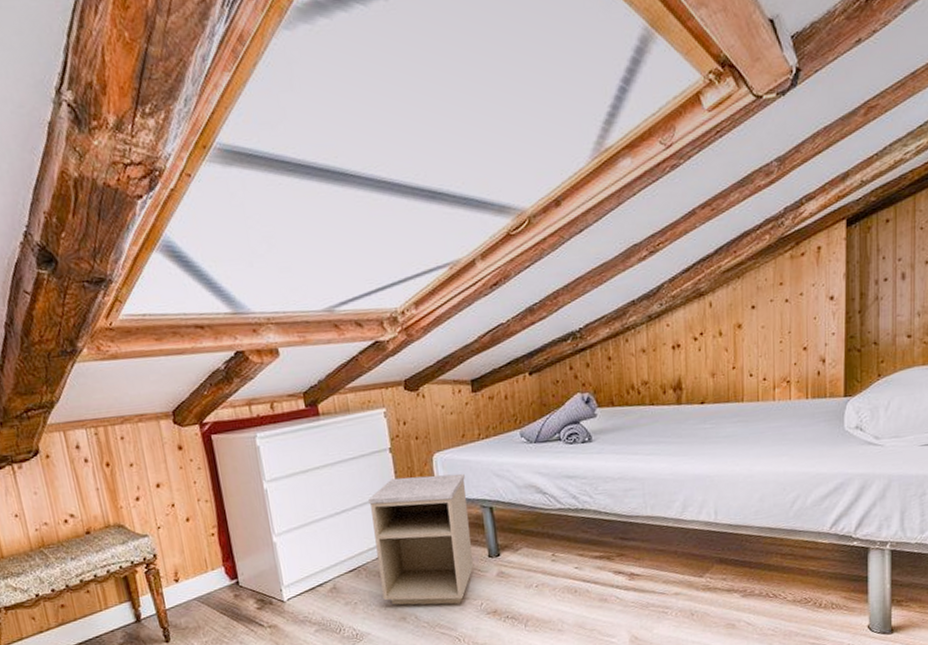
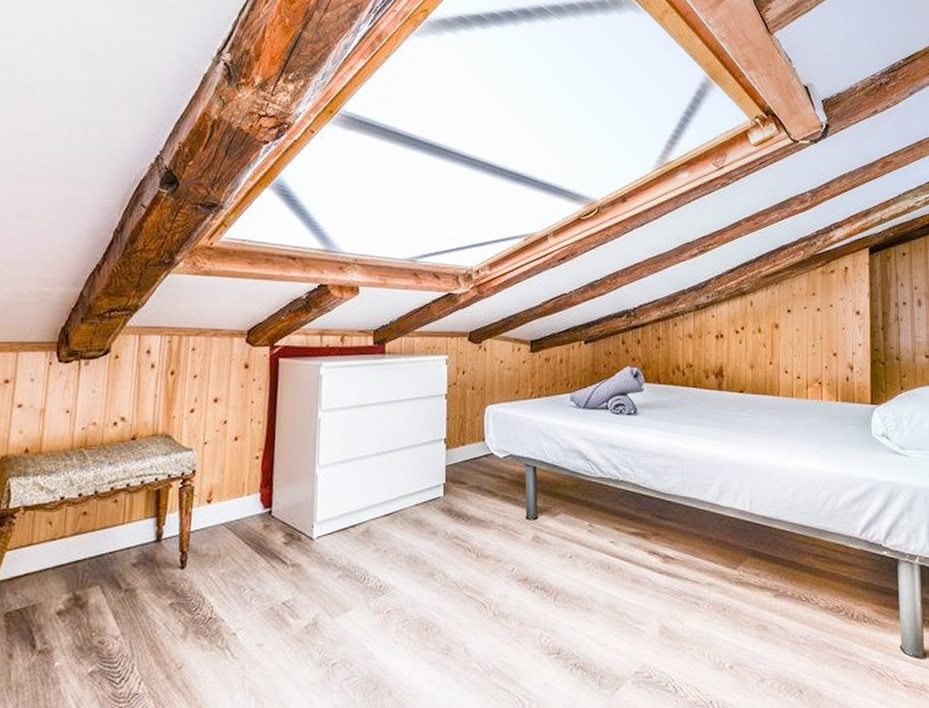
nightstand: present [368,473,474,606] -> none [414,425,513,566]

